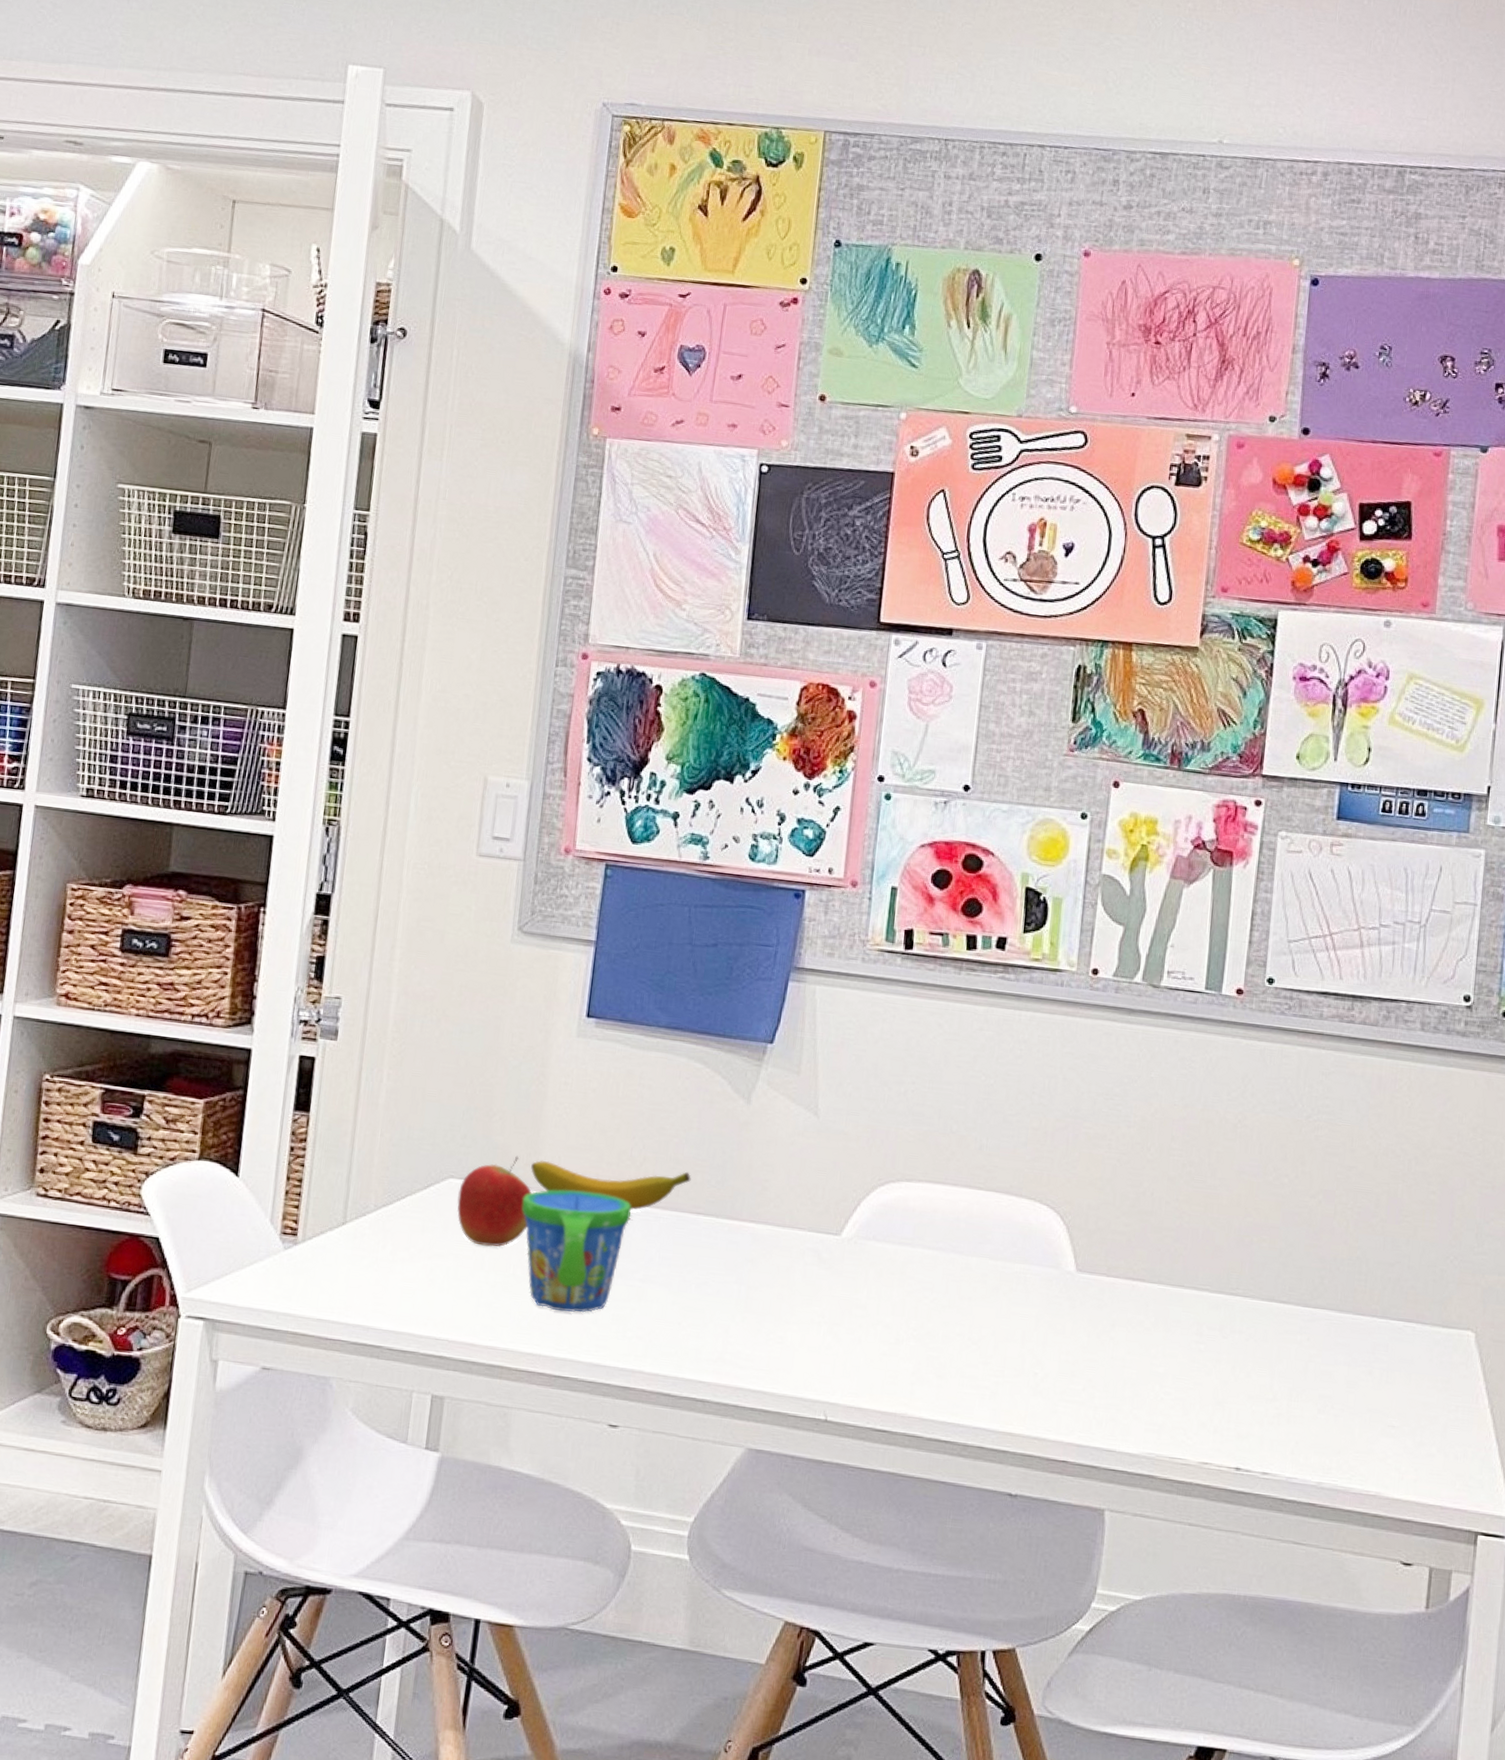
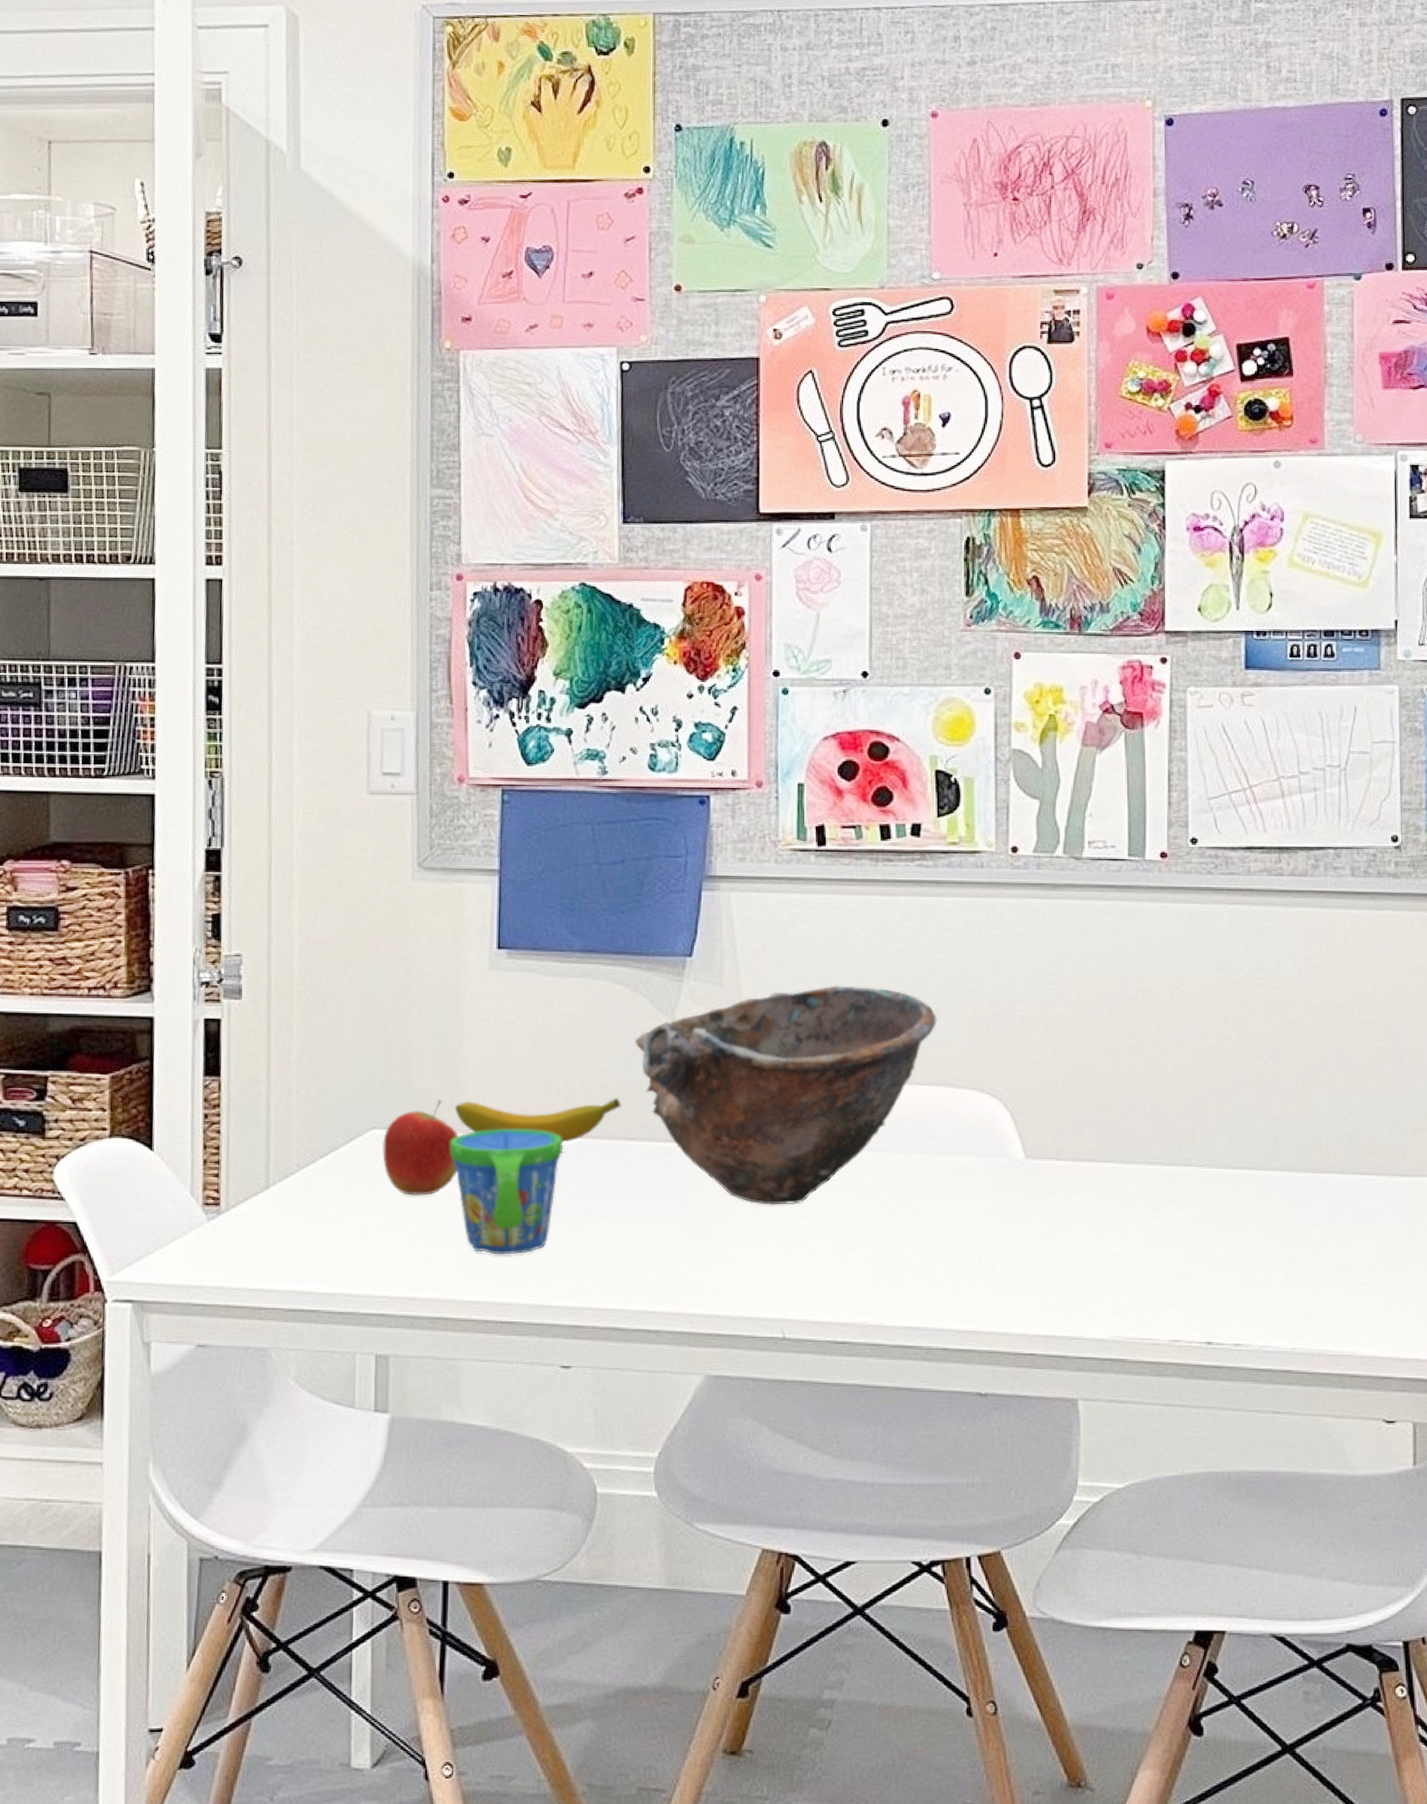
bowl: none [710,1085,1004,1293] -> present [635,985,937,1205]

